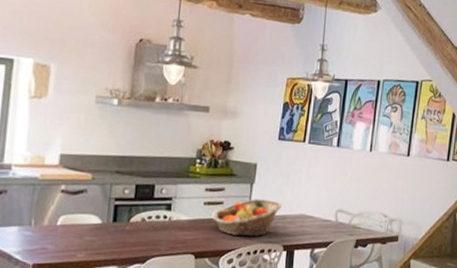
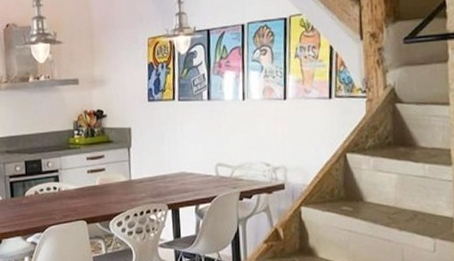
fruit basket: present [213,199,282,236] -> none [98,161,161,199]

